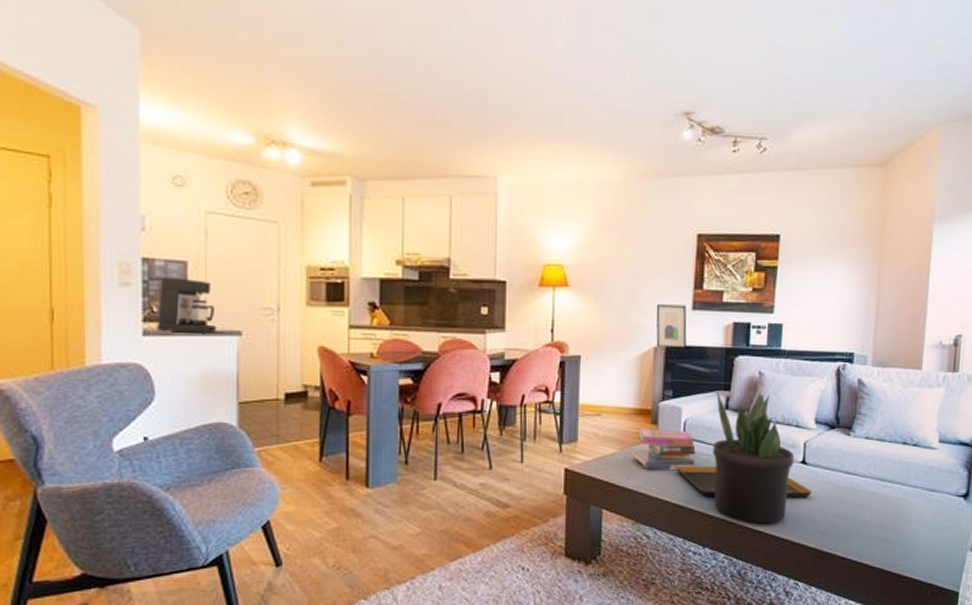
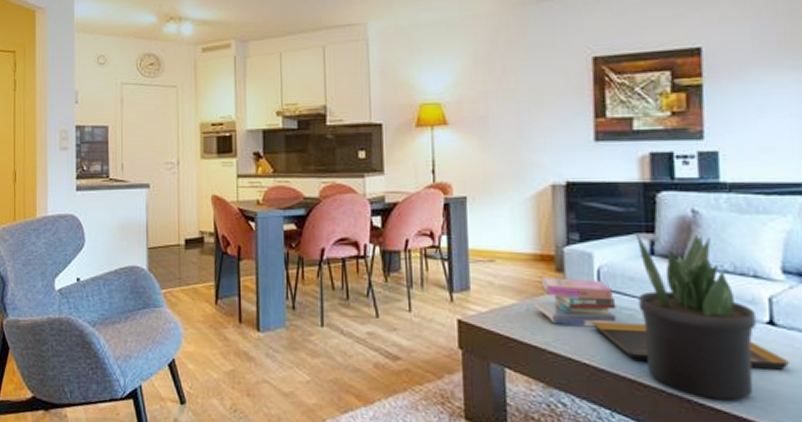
coffee maker: present [157,277,216,335] -> none [86,140,130,188]
picture frame: present [656,304,687,349] -> none [550,136,591,186]

